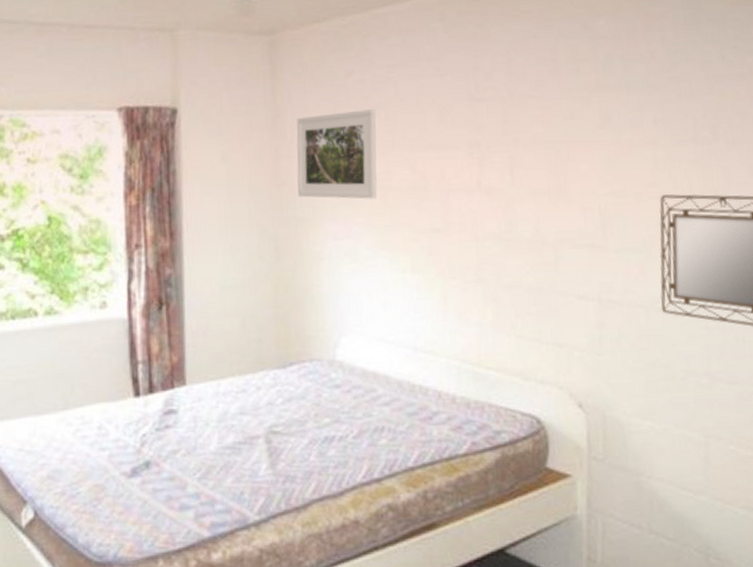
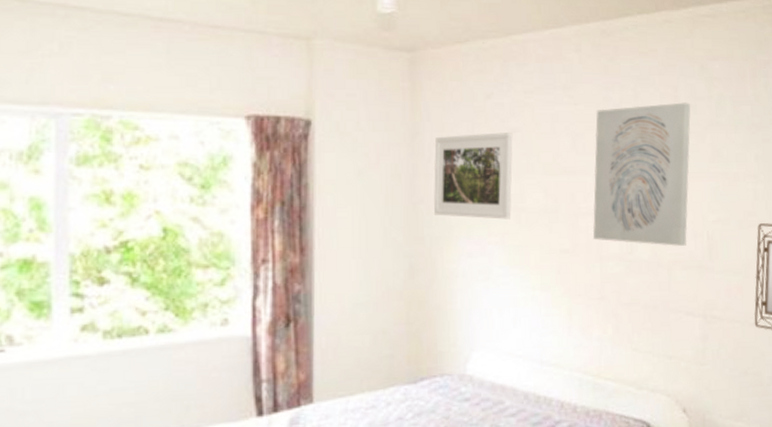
wall art: none [465,65,575,223] -> present [592,102,691,246]

